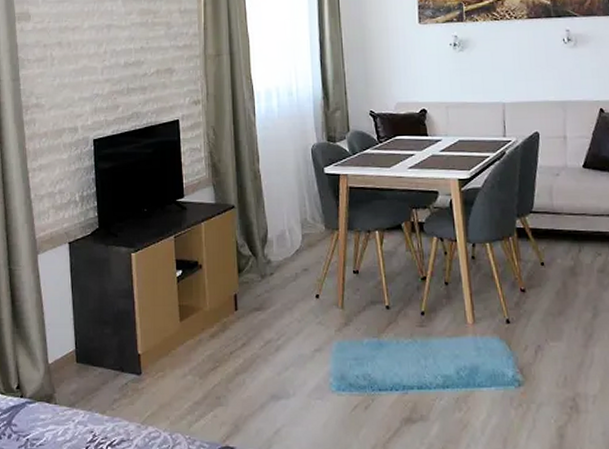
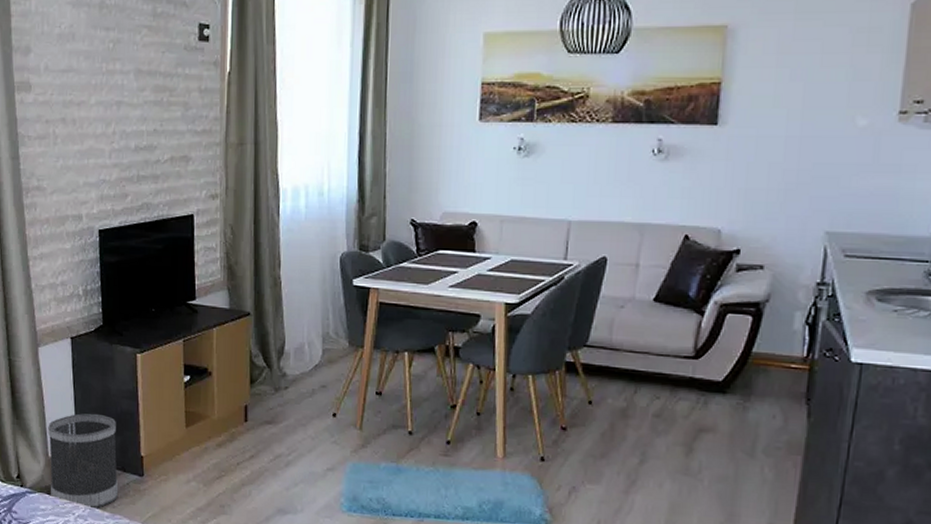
wastebasket: none [47,315,117,415] -> present [48,413,119,510]

